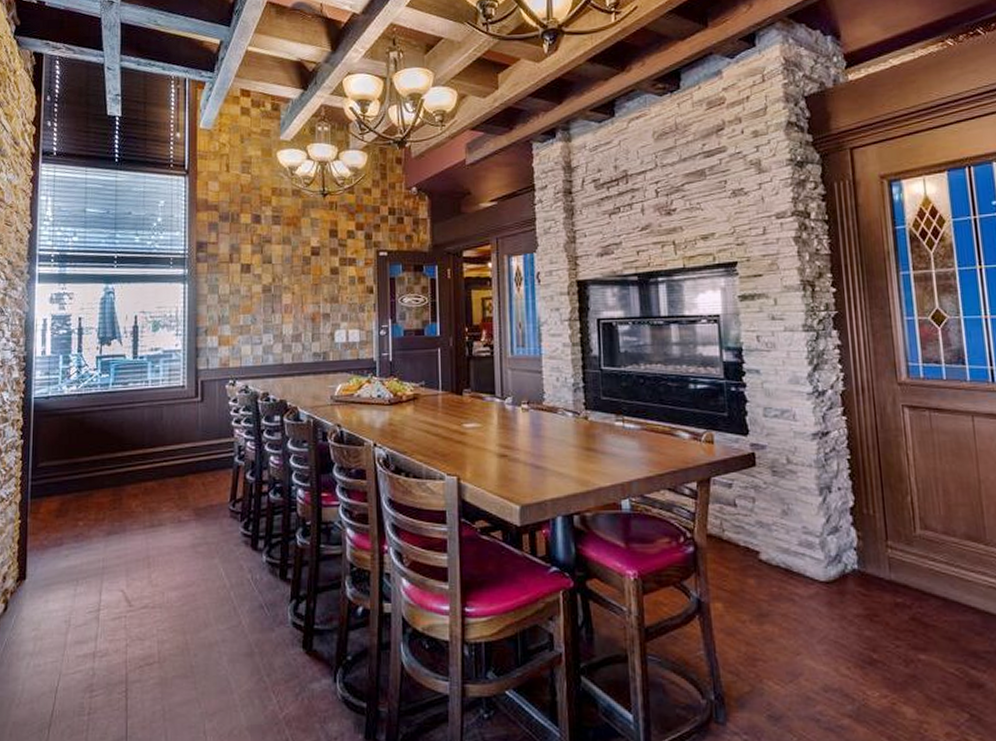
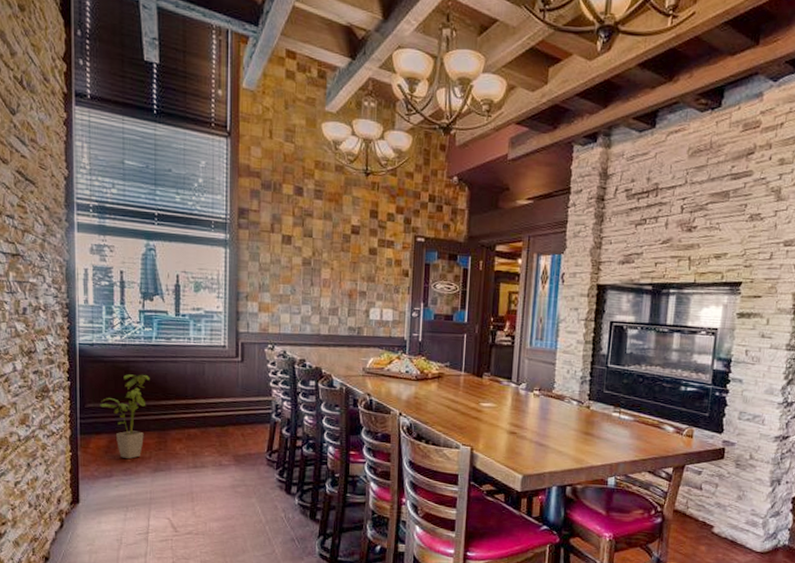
house plant: none [53,426,106,523] -> present [100,374,150,460]

